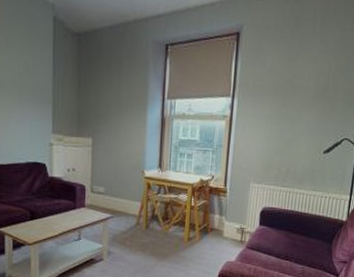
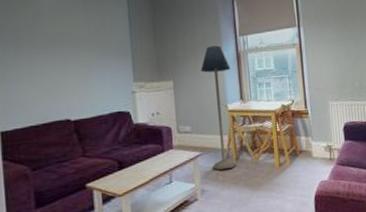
floor lamp: none [121,106,153,236] -> present [200,45,236,170]

